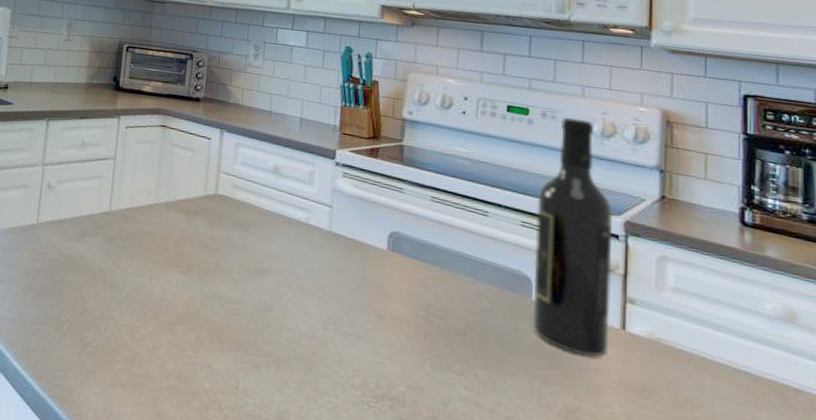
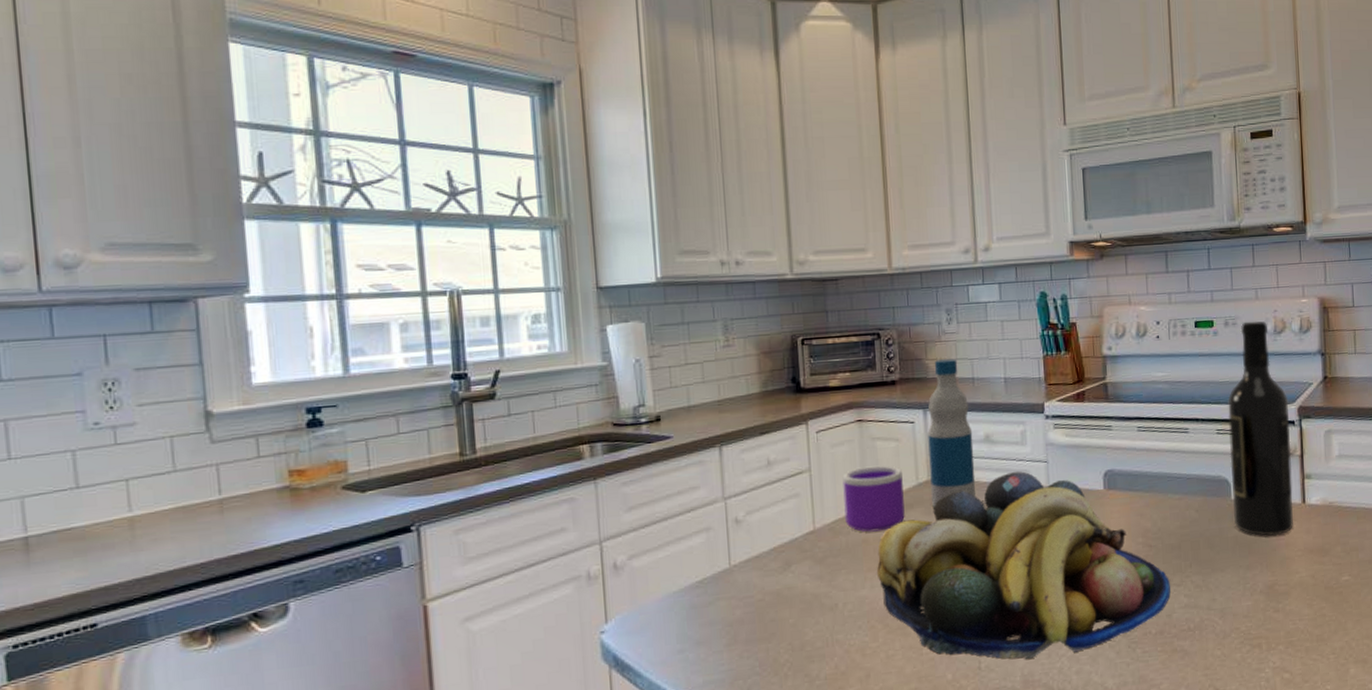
mug: none [137,167,193,229] -> present [842,465,905,532]
fruit bowl: none [156,207,449,408] -> present [876,471,1171,660]
bottle: none [215,88,263,221] -> present [928,359,976,507]

